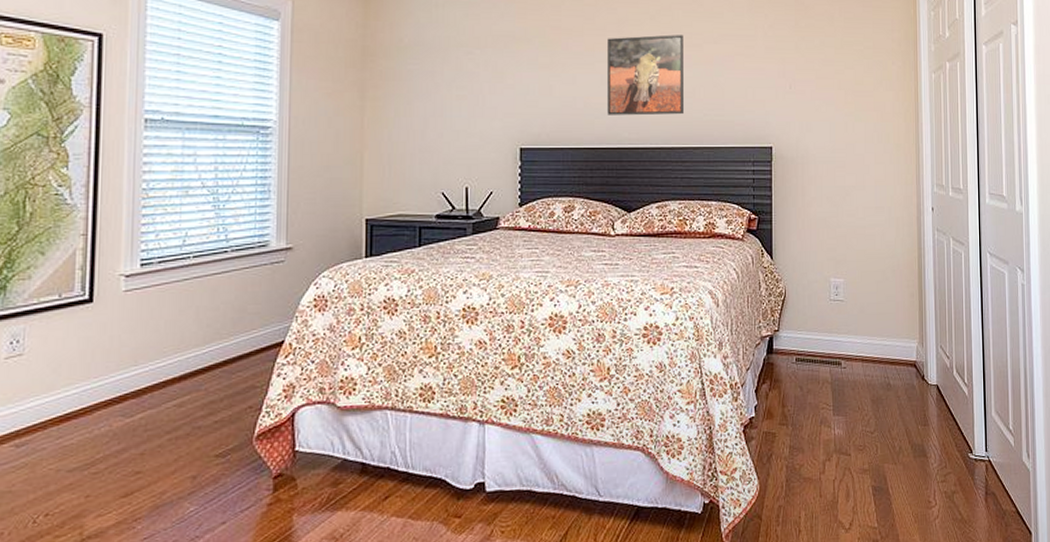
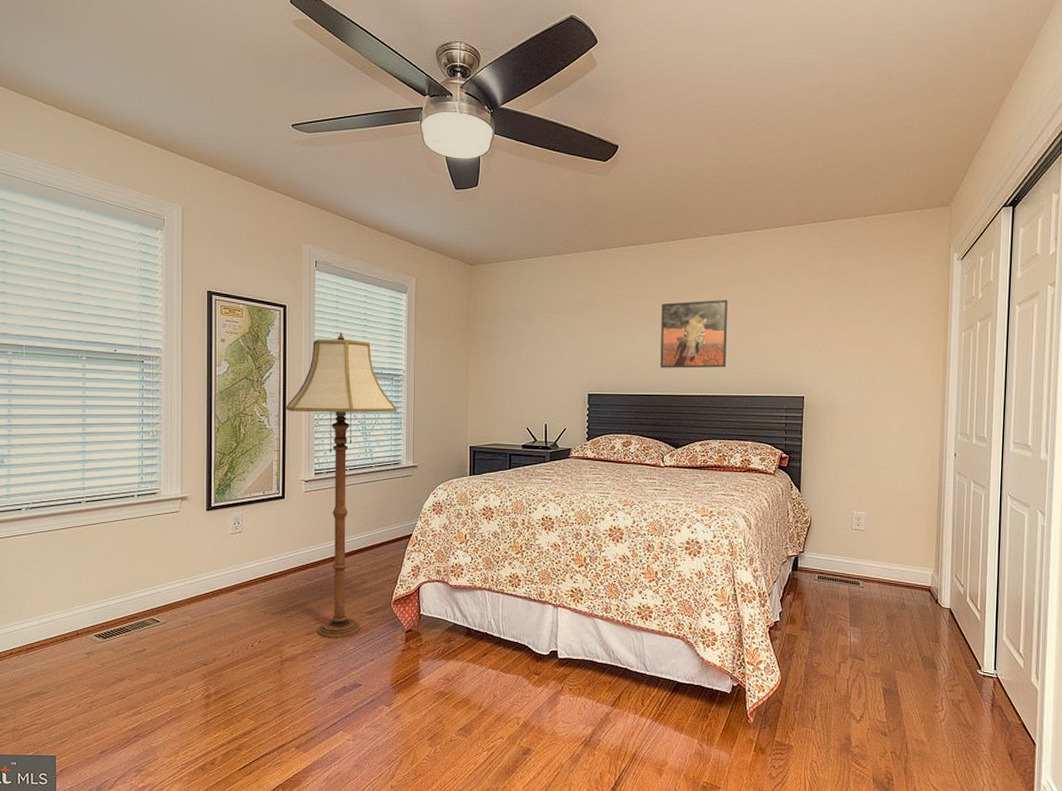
floor lamp: none [97,69,264,499] -> present [285,331,397,638]

